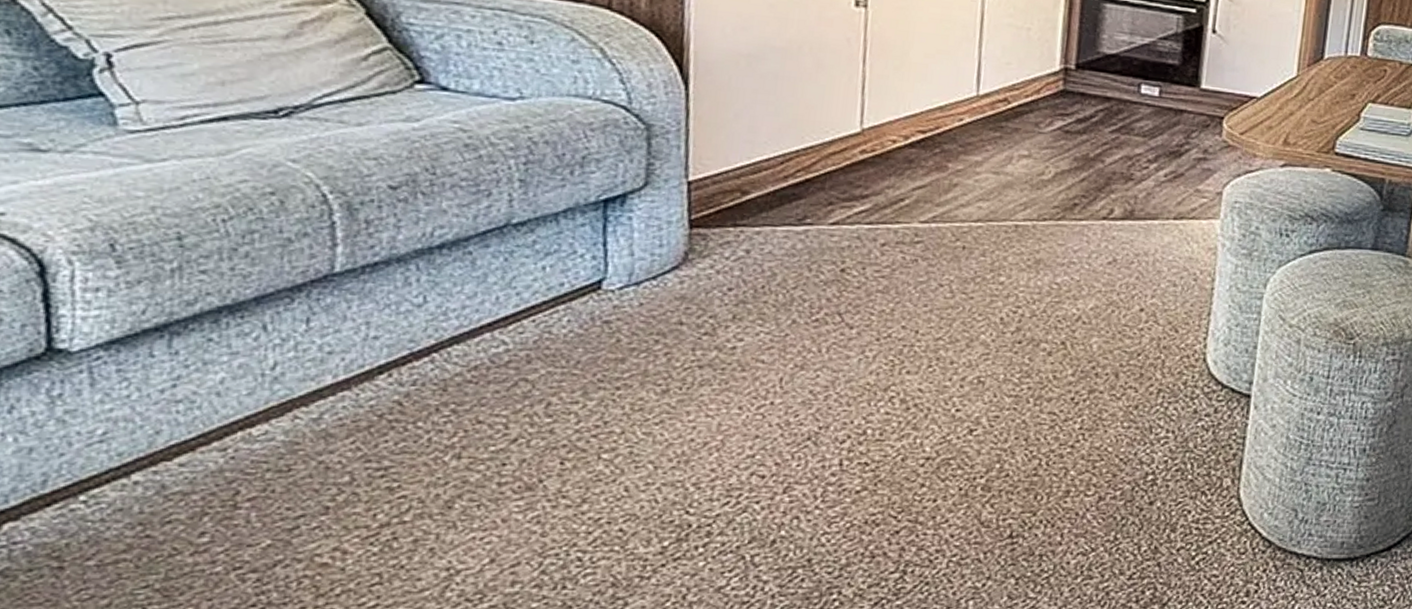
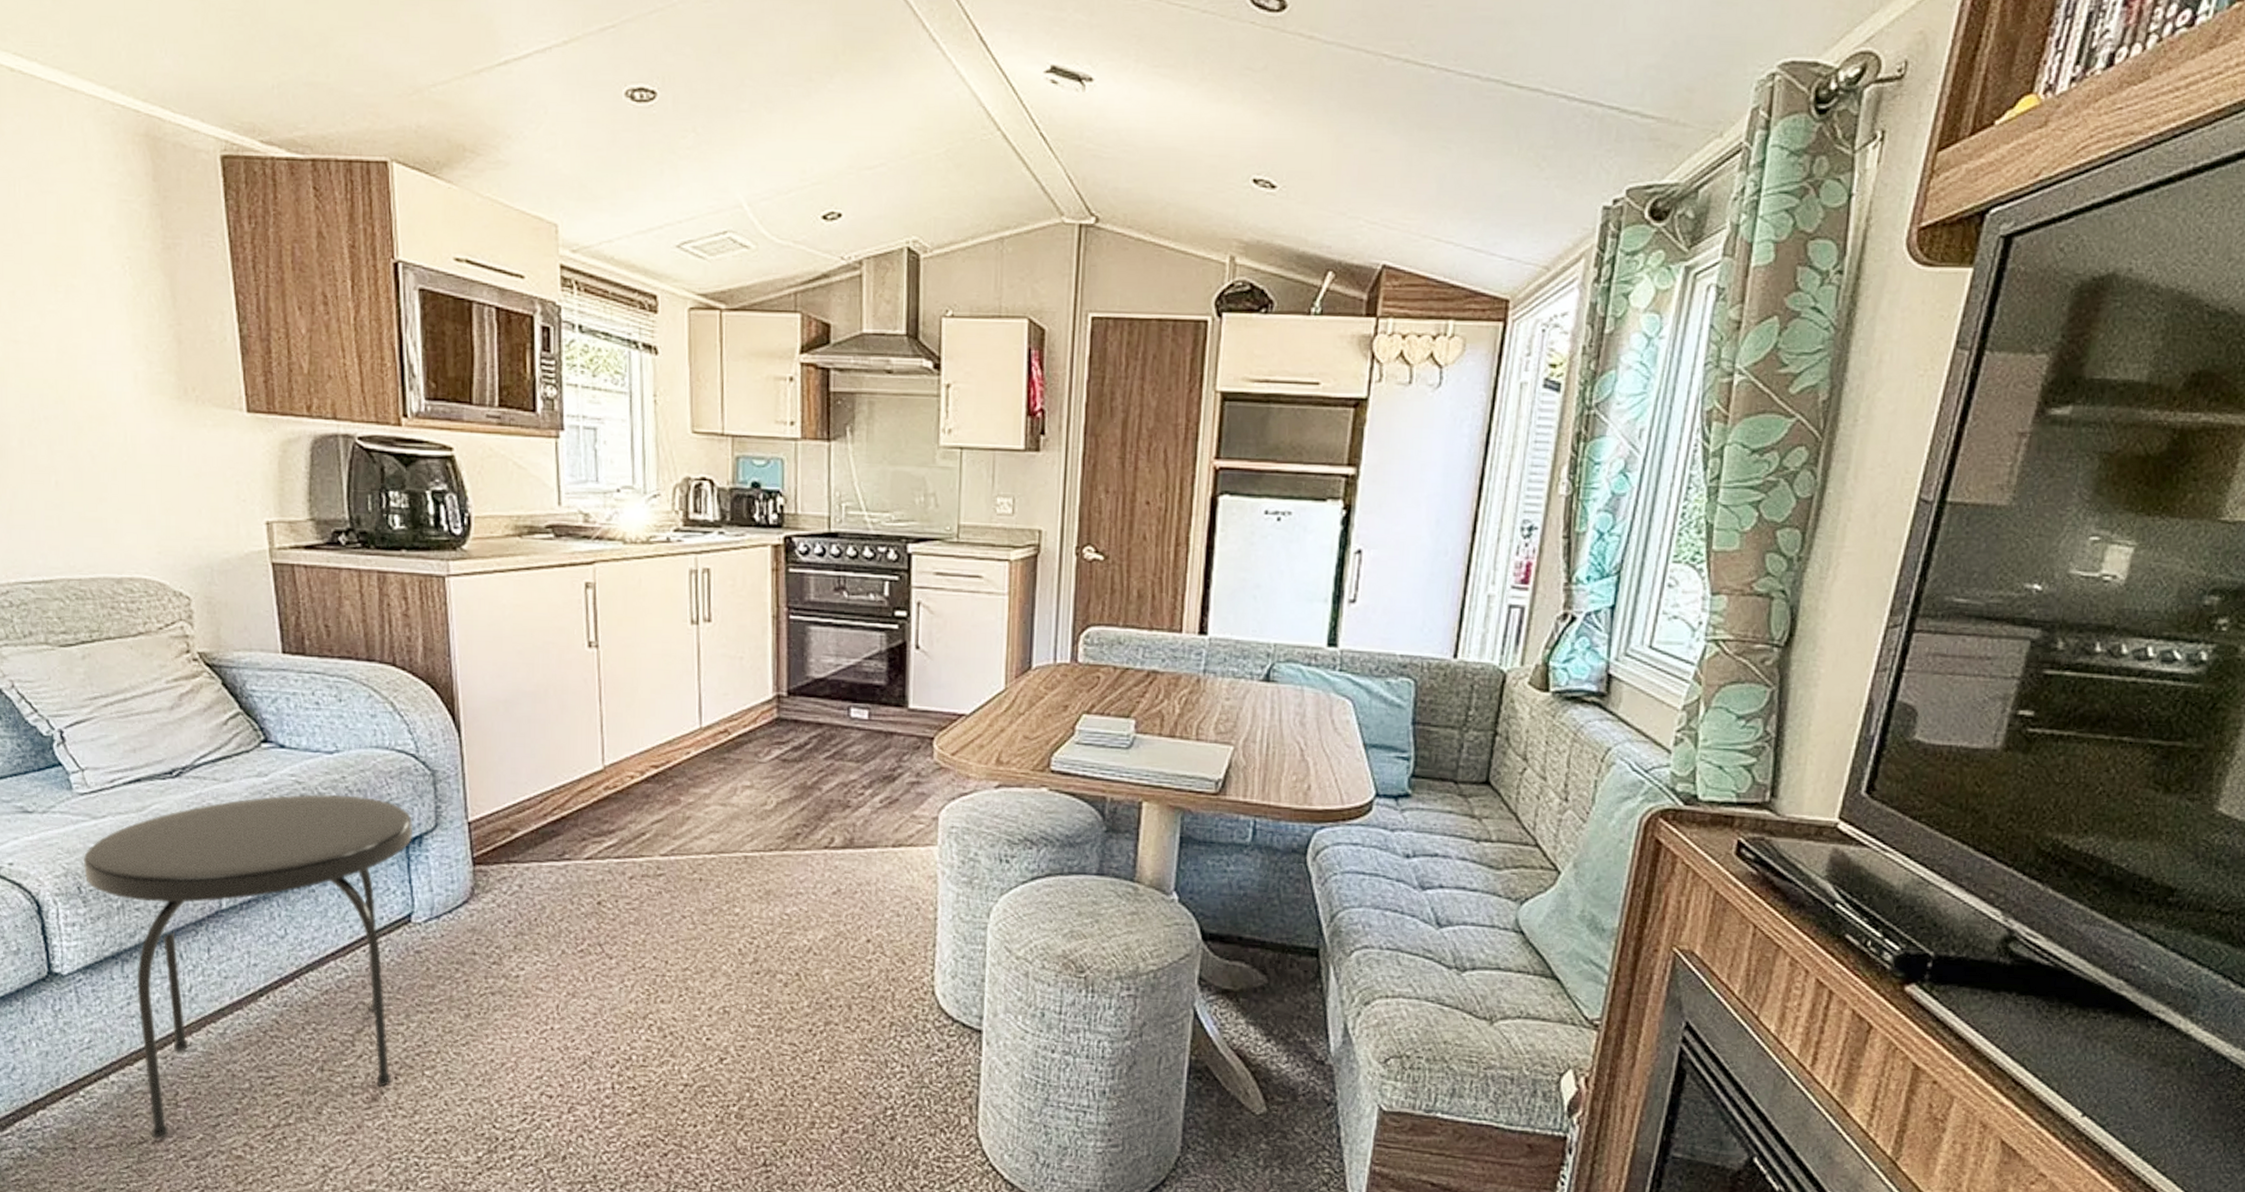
side table: none [123,144,615,549] -> present [83,794,412,1139]

